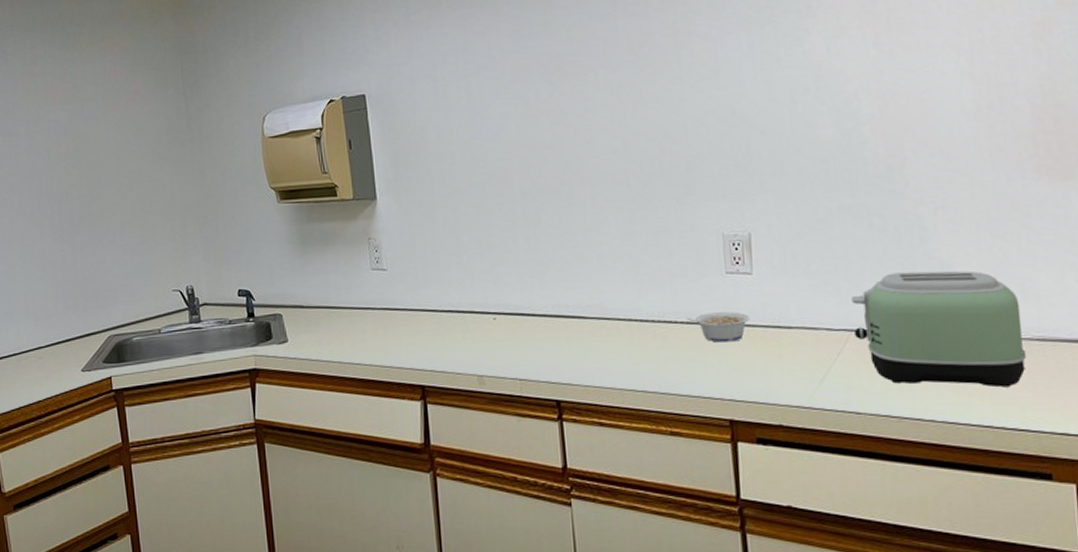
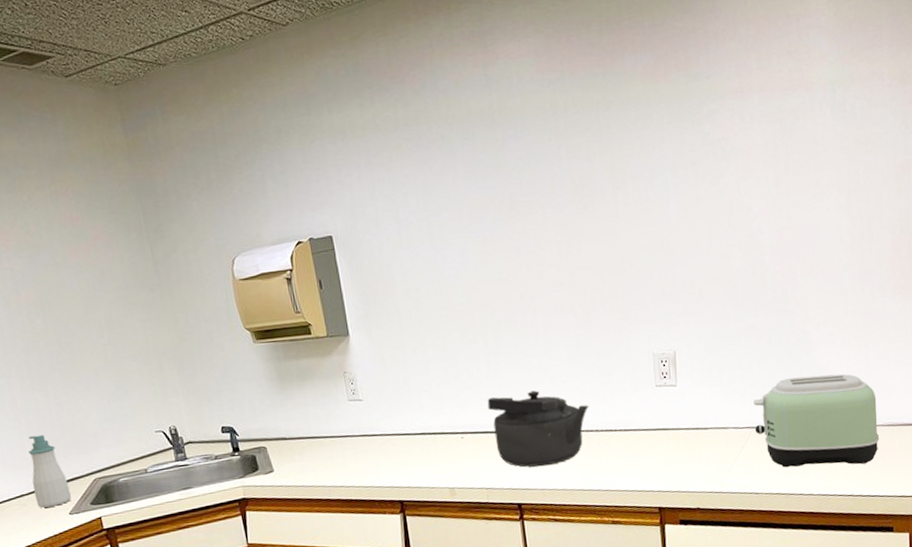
soap bottle: none [50,286,85,362] -> present [29,434,71,508]
kettle: none [524,270,644,359] -> present [487,390,589,468]
legume: present [688,312,750,343] -> none [625,418,675,445]

